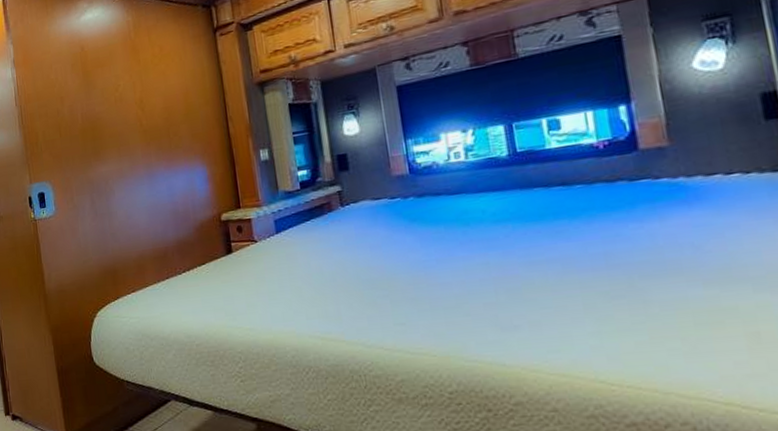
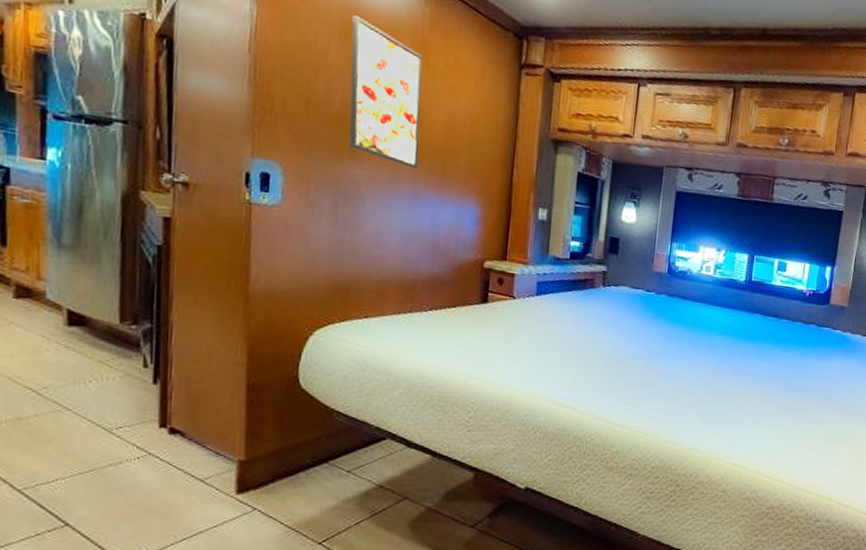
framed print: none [78,46,149,153] -> present [349,15,423,169]

